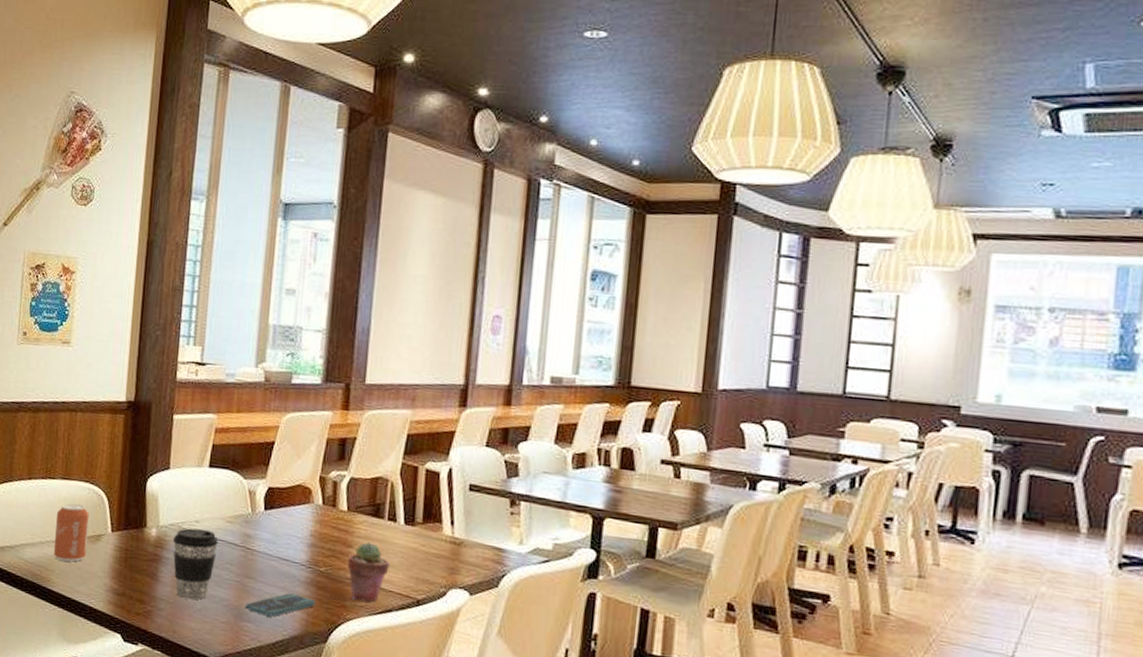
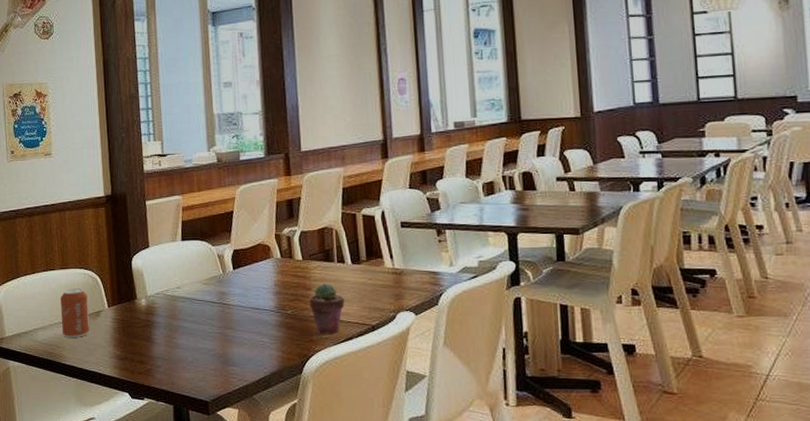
coffee cup: present [172,528,218,600] -> none [160,293,199,355]
smartphone: present [245,593,316,617] -> none [229,336,288,359]

